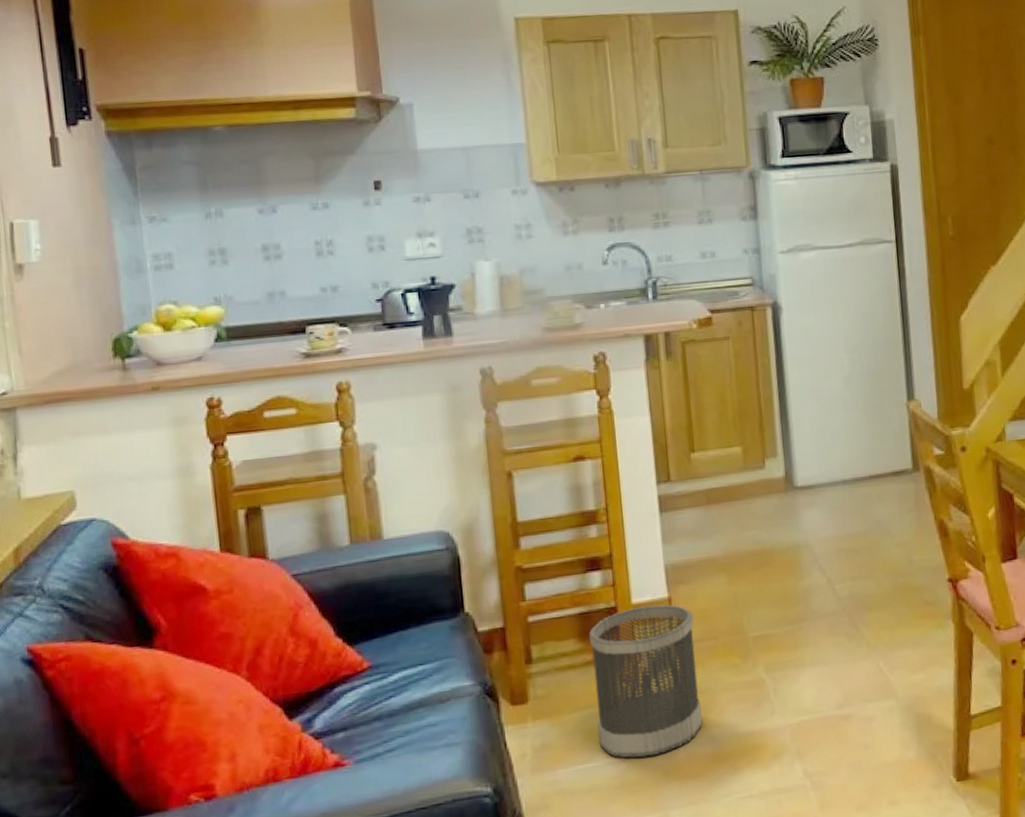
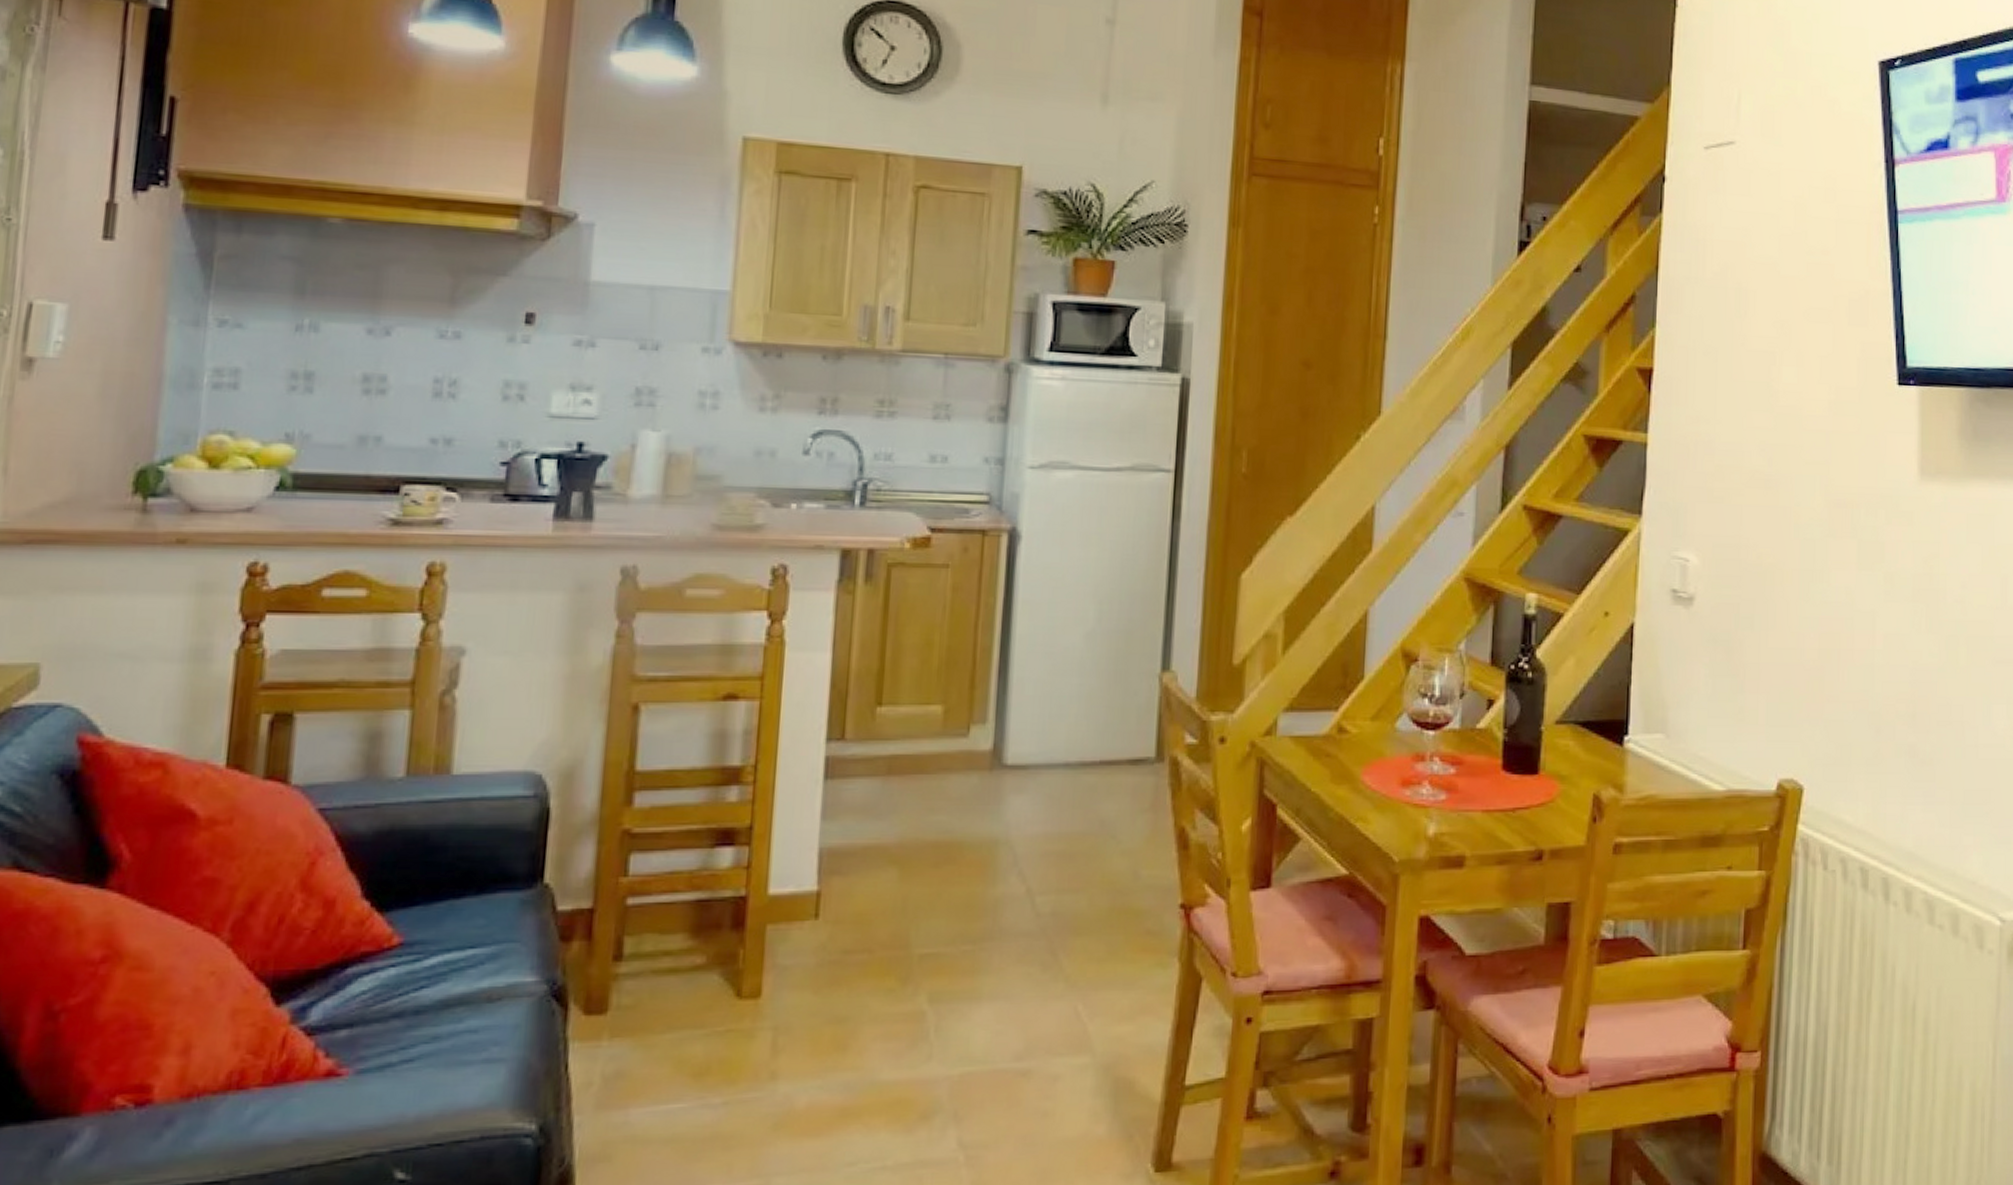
wastebasket: present [589,604,703,758] -> none [693,899,847,1102]

